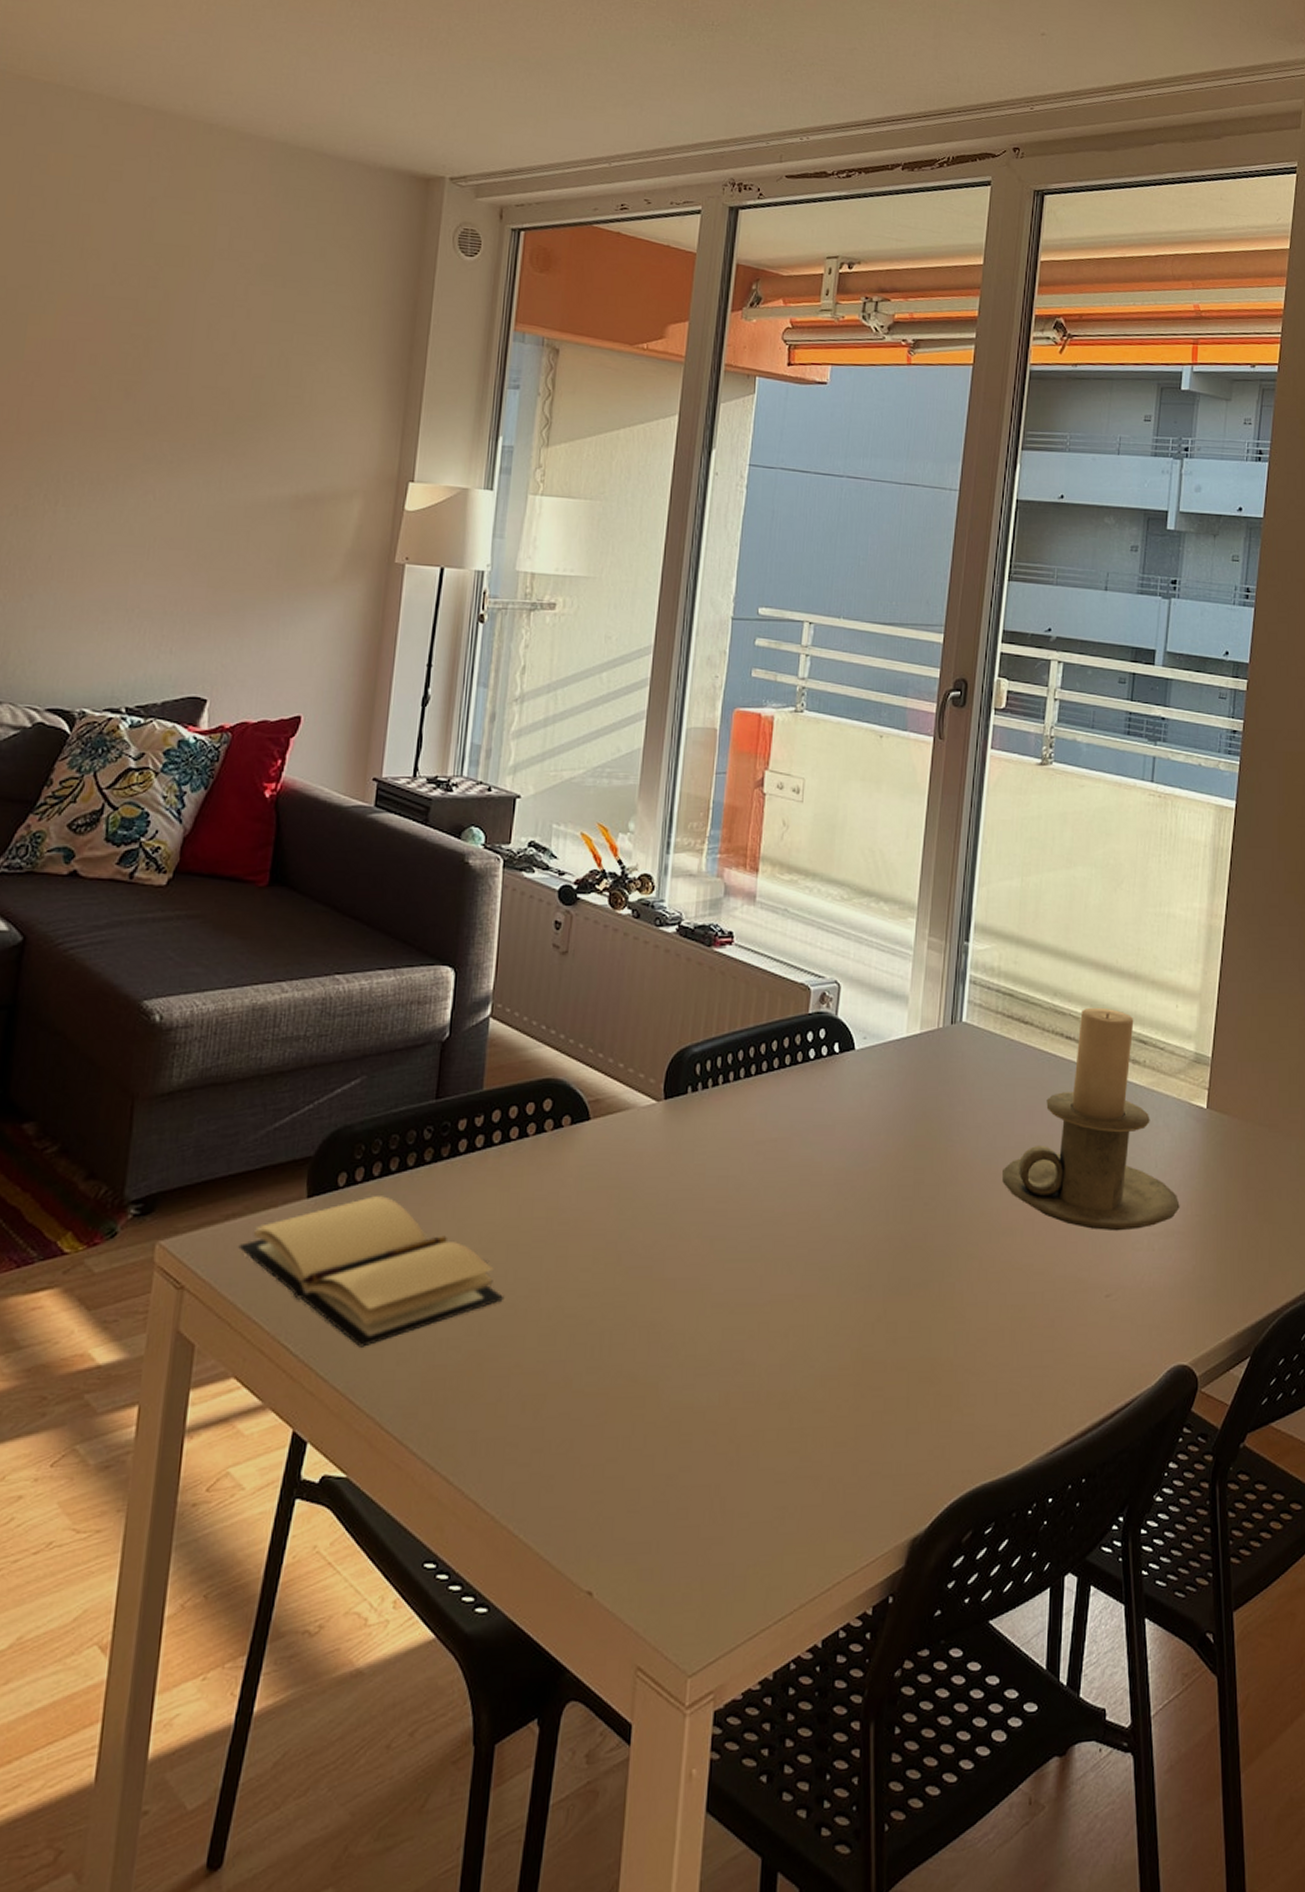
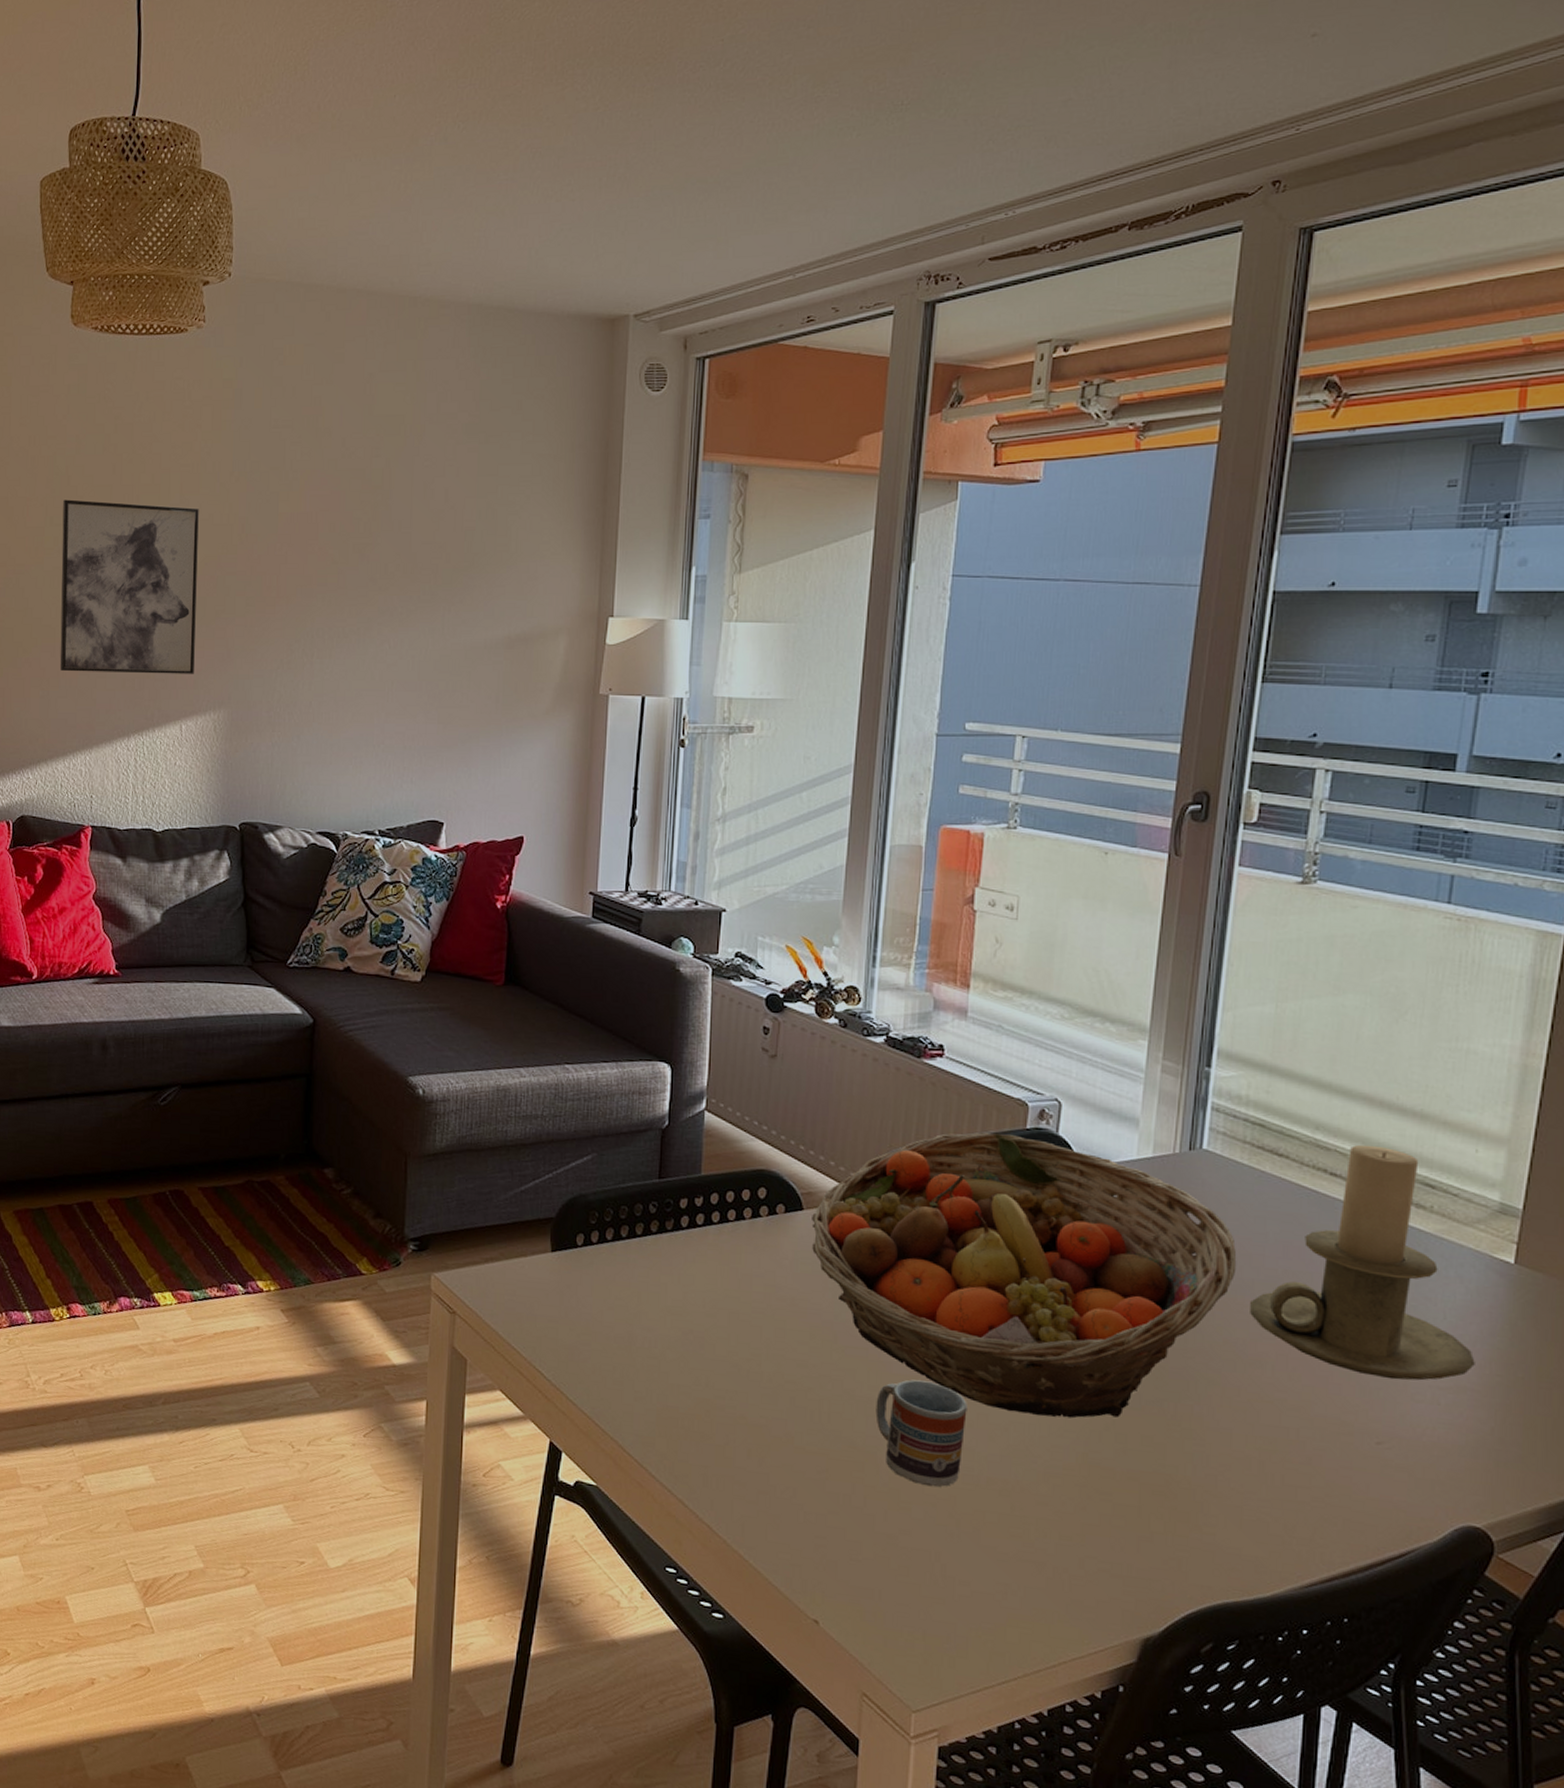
book: present [238,1196,505,1347] -> none [497,1256,728,1382]
fruit basket: none [598,1020,991,1316] -> present [811,1132,1237,1418]
cup: none [658,1294,749,1412] -> present [875,1379,967,1487]

